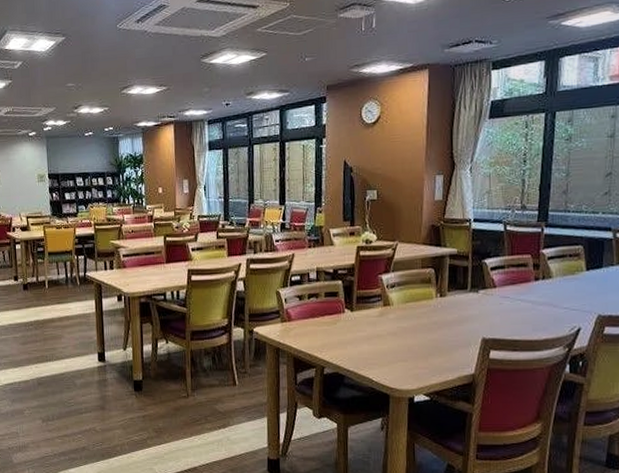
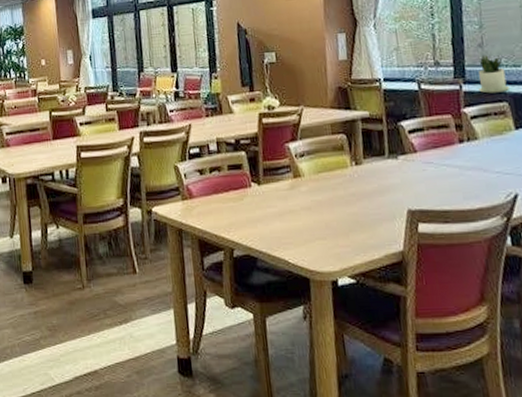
planter: none [558,201,586,237] -> present [478,55,509,94]

